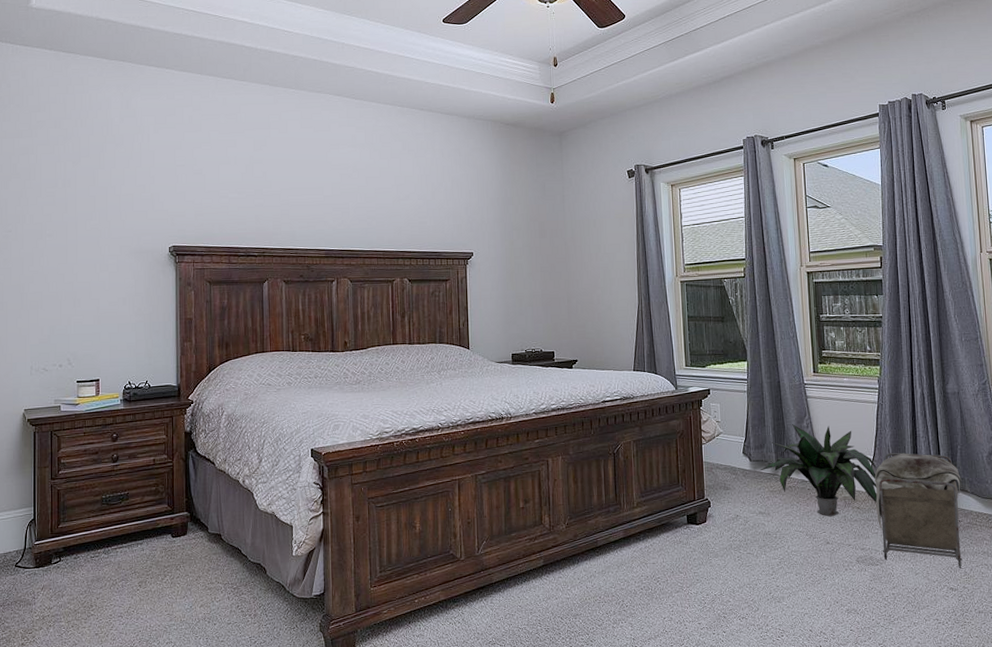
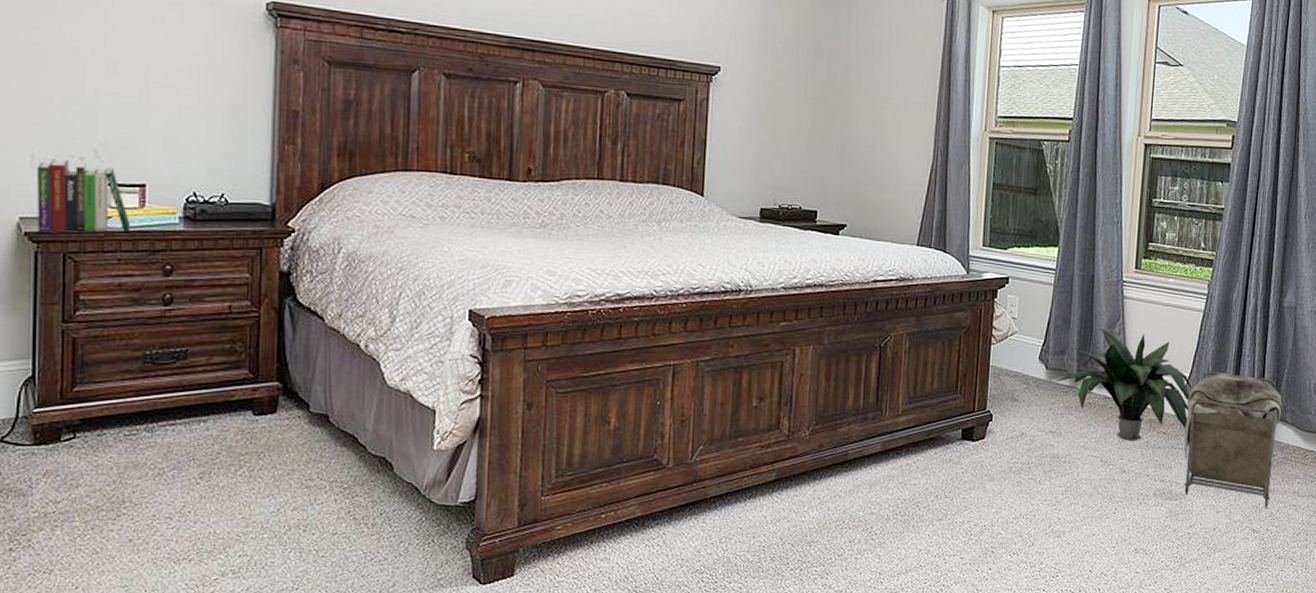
books: none [34,367,91,420] -> present [36,159,131,234]

